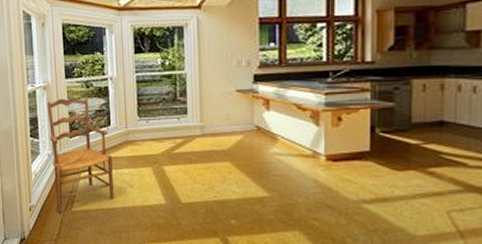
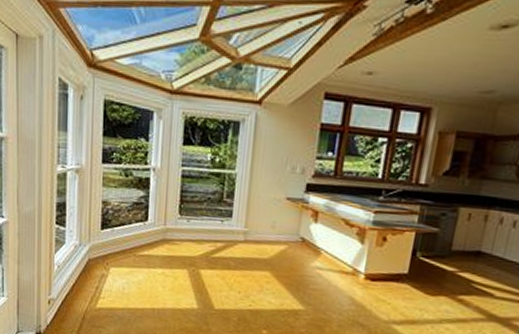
armchair: present [47,98,114,214] -> none [78,184,146,310]

